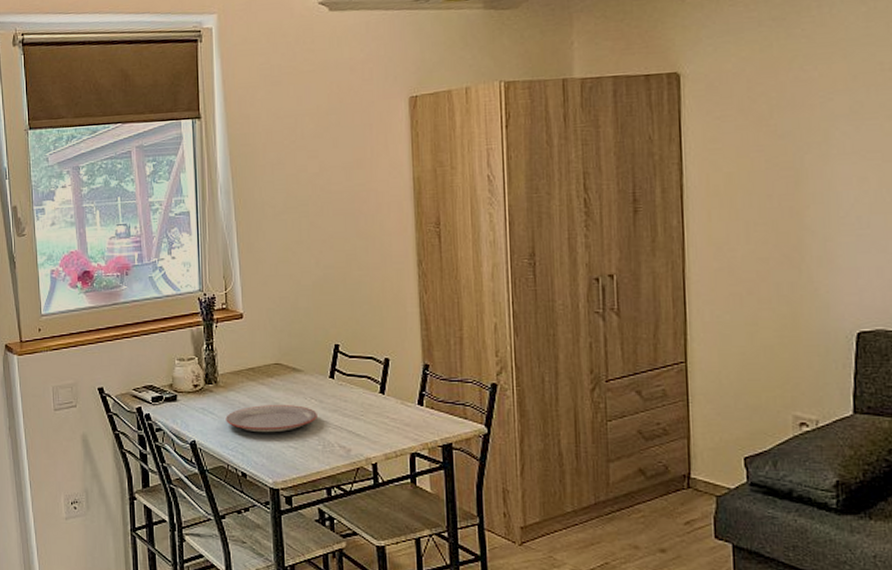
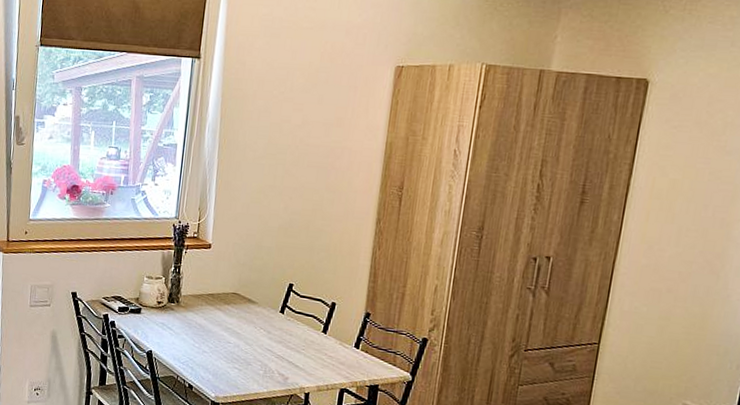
plate: present [226,404,317,433] -> none [181,327,264,354]

